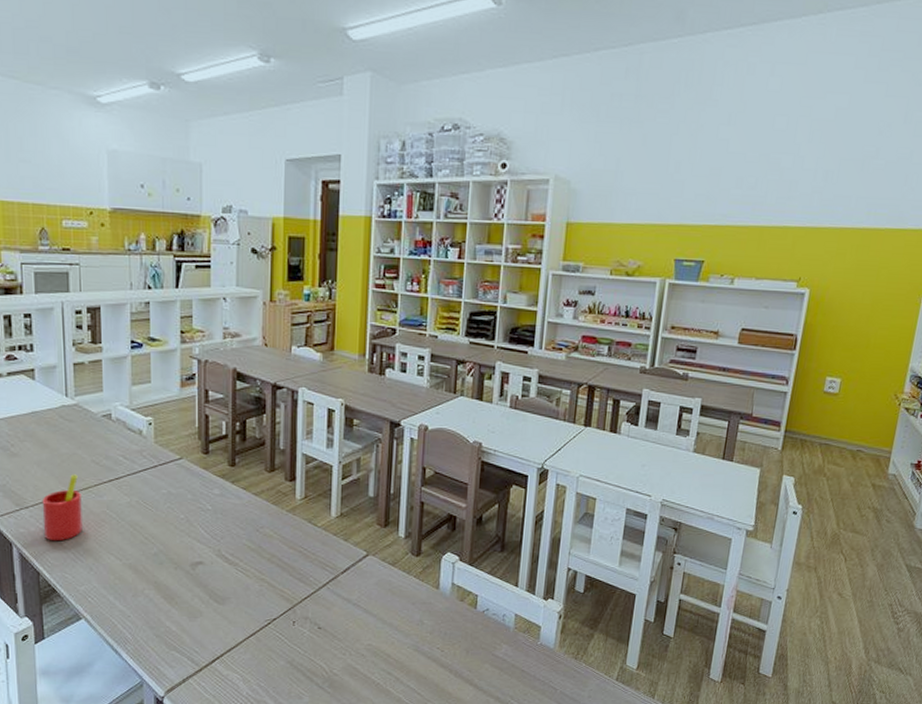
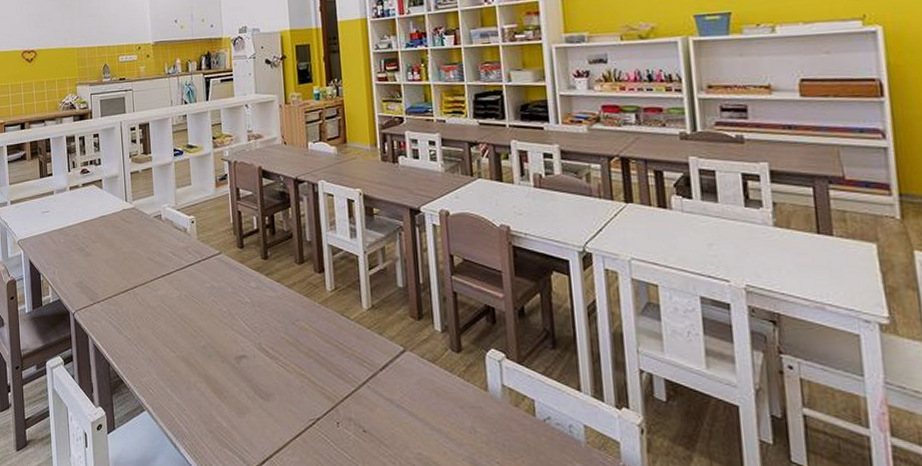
straw: present [42,474,83,541] -> none [110,271,143,334]

